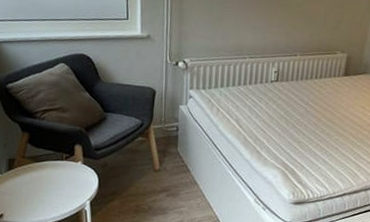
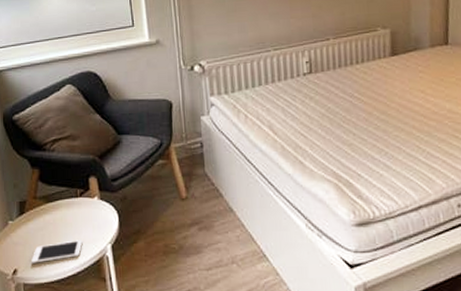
cell phone: none [17,195,65,211] -> present [31,240,83,263]

